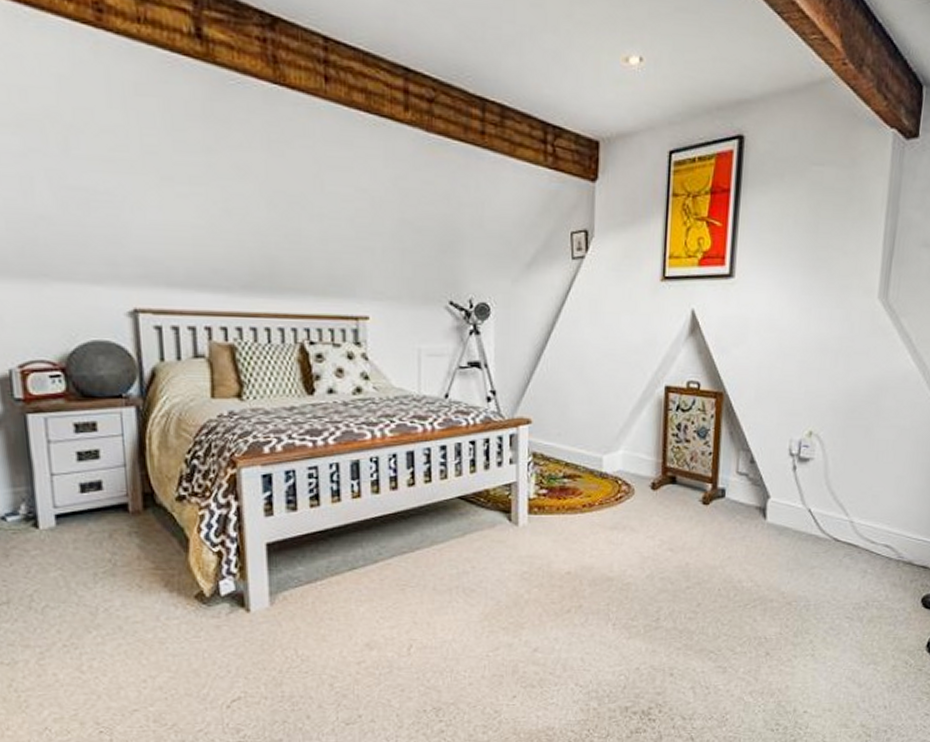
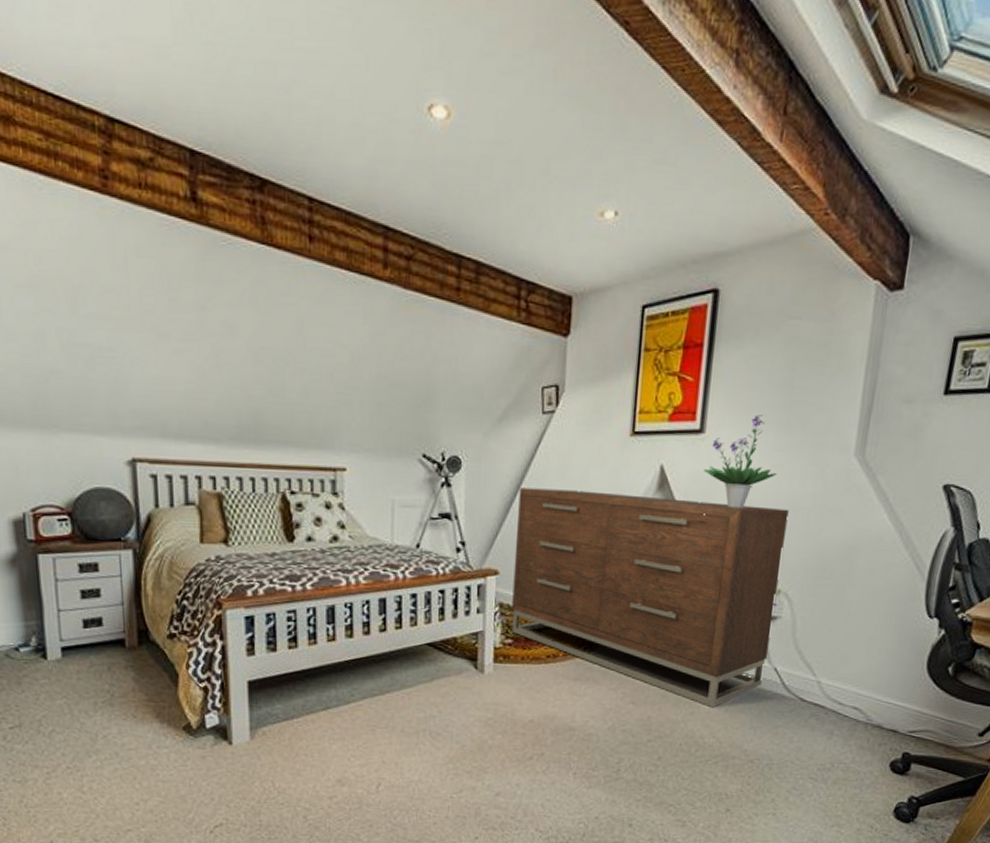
dresser: none [546,334,818,552] -> present [512,487,789,708]
potted plant: none [734,259,805,352] -> present [704,414,777,508]

